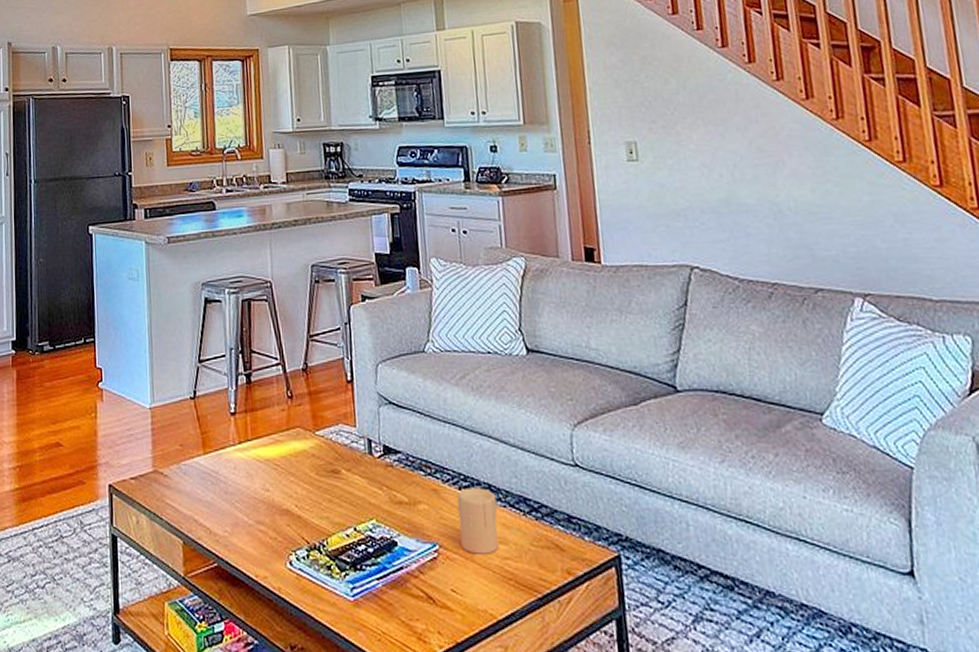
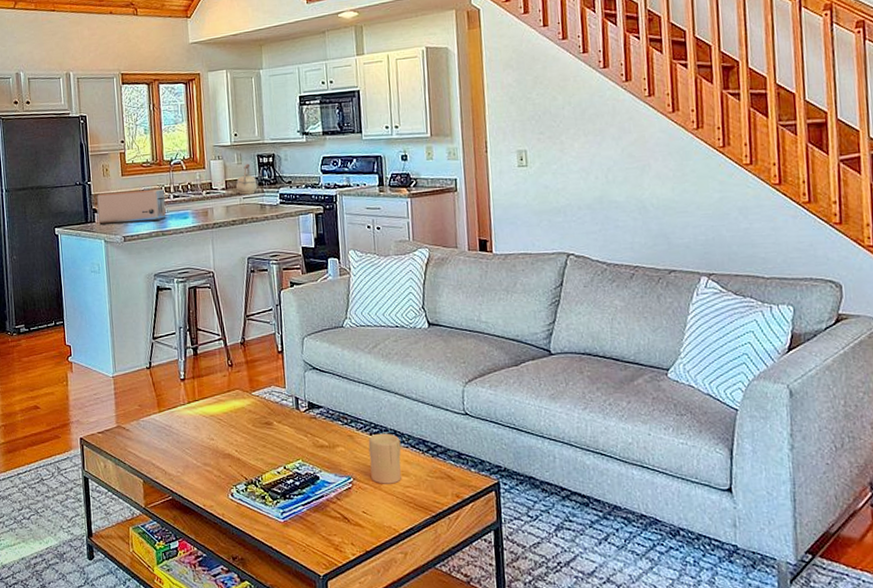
toaster: none [138,181,217,224] -> present [97,188,166,226]
kettle: none [298,153,323,190] -> present [235,163,258,195]

